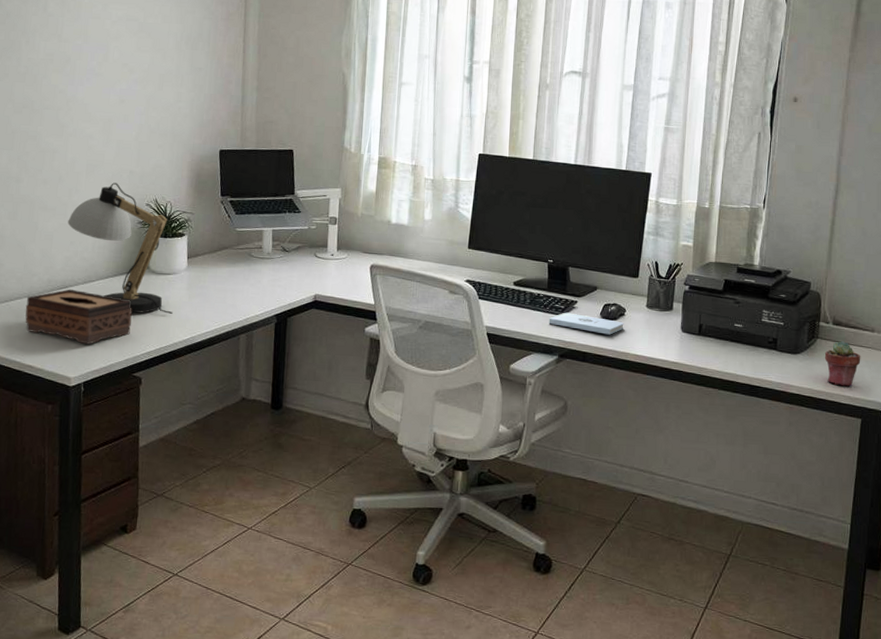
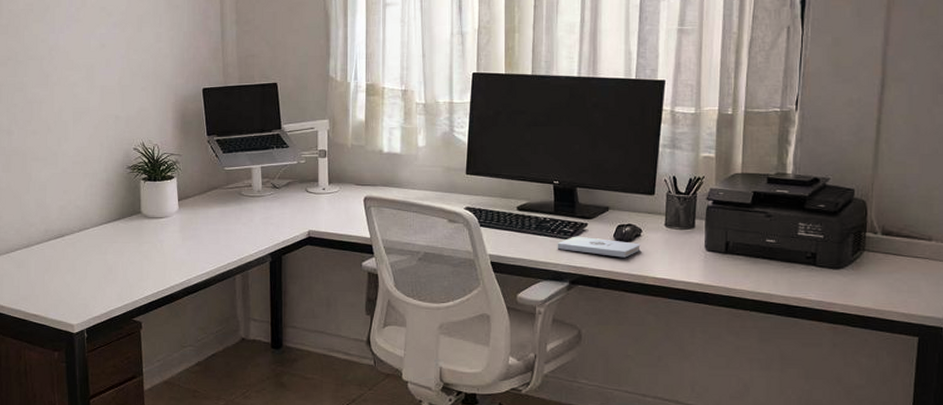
tissue box: present [25,289,132,345] -> none [25,237,129,292]
desk lamp: present [68,183,173,314] -> none [59,129,168,259]
potted succulent: present [824,341,861,387] -> none [872,253,917,302]

